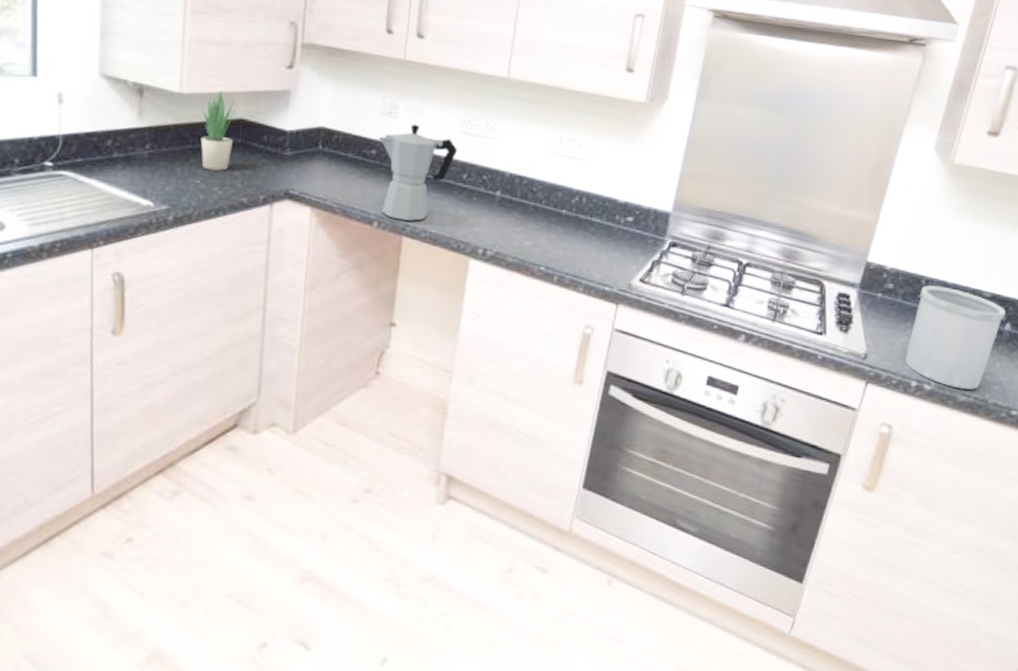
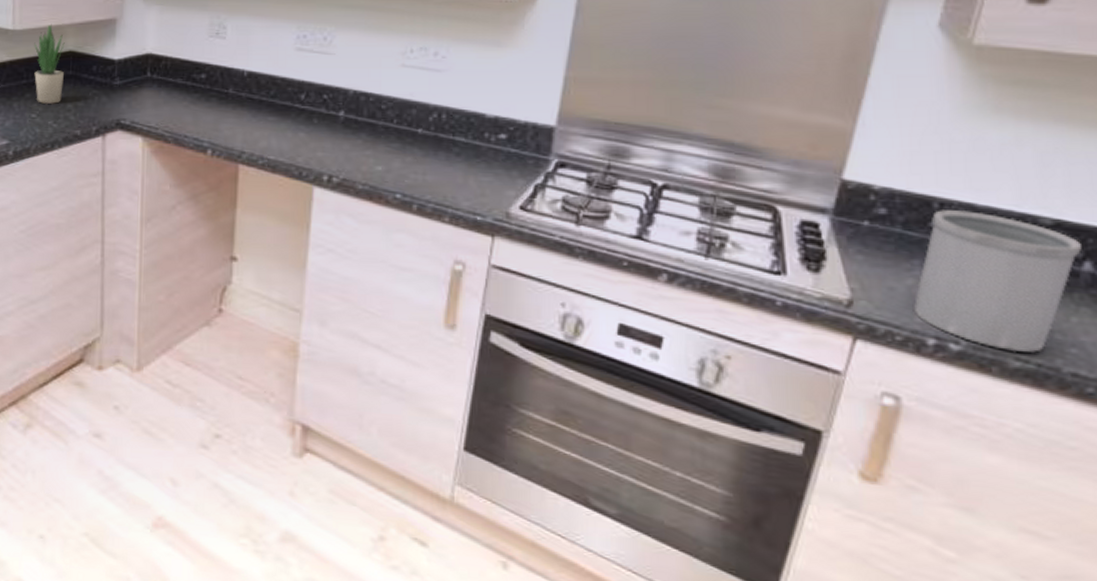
moka pot: present [378,124,457,221] -> none [207,43,292,147]

